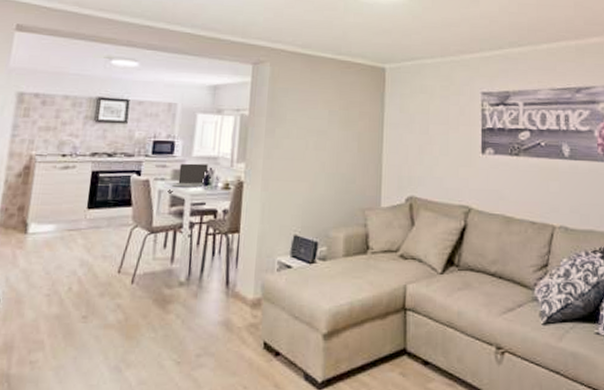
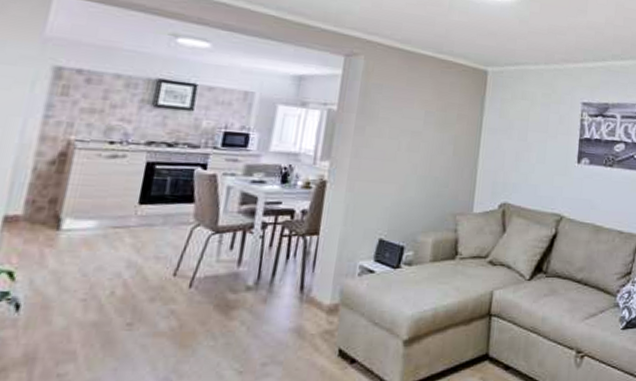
laptop: present [172,163,208,188] -> none [244,158,287,186]

